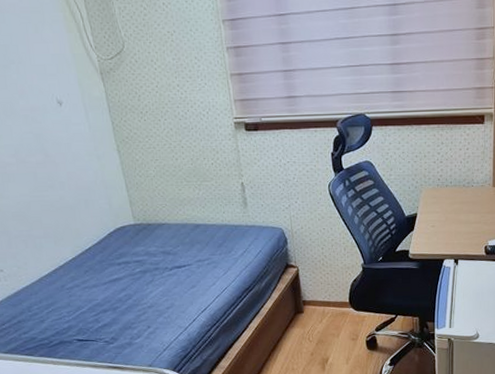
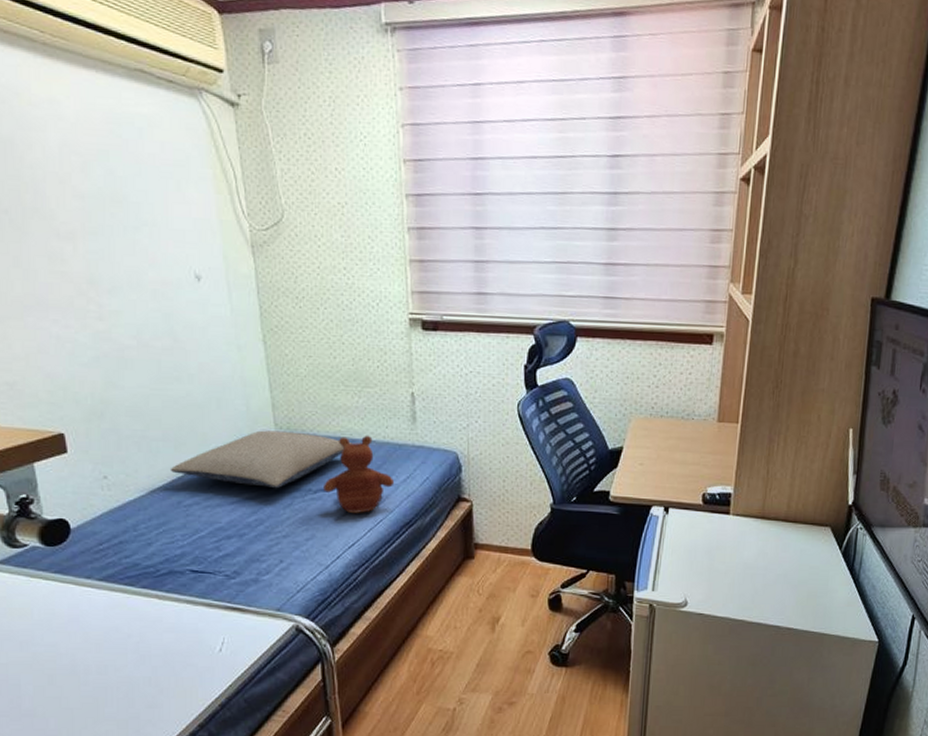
pillow: none [52,222,197,269] -> present [170,430,352,489]
toy: none [177,220,234,284] -> present [324,435,395,513]

